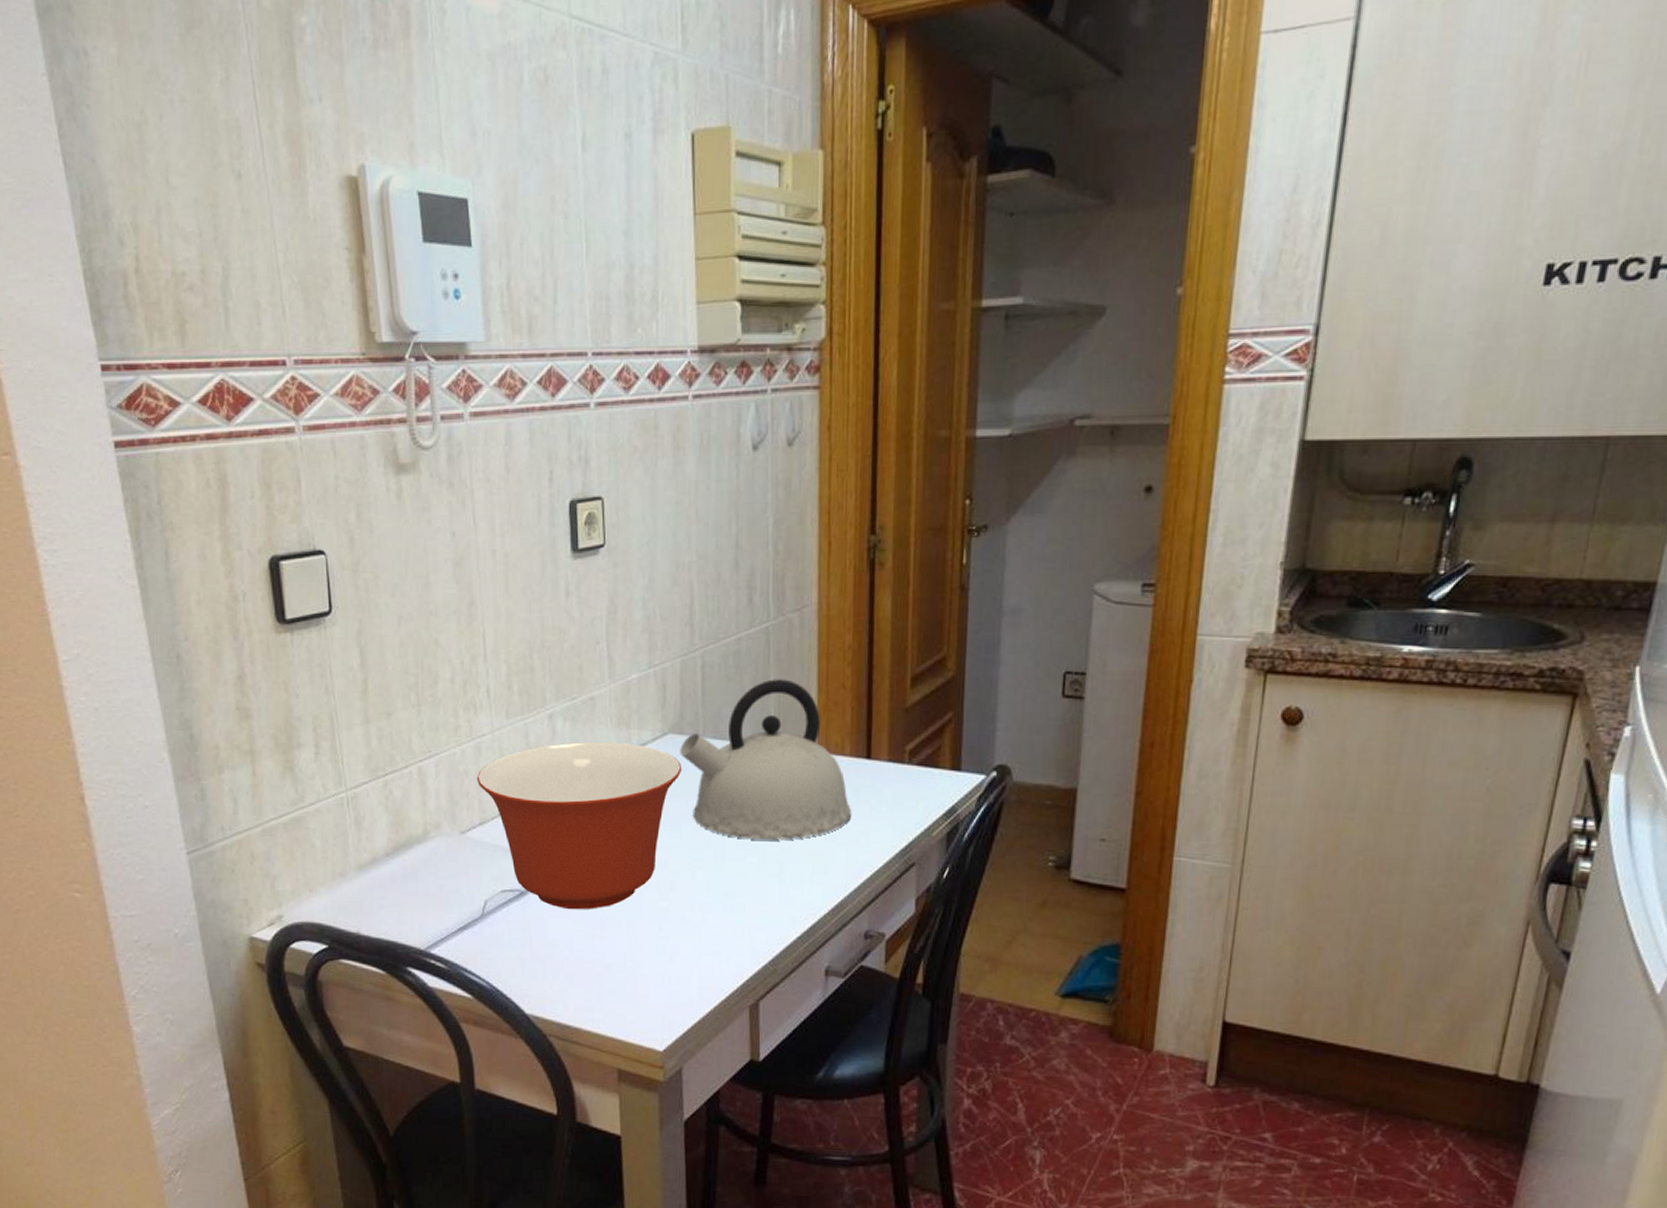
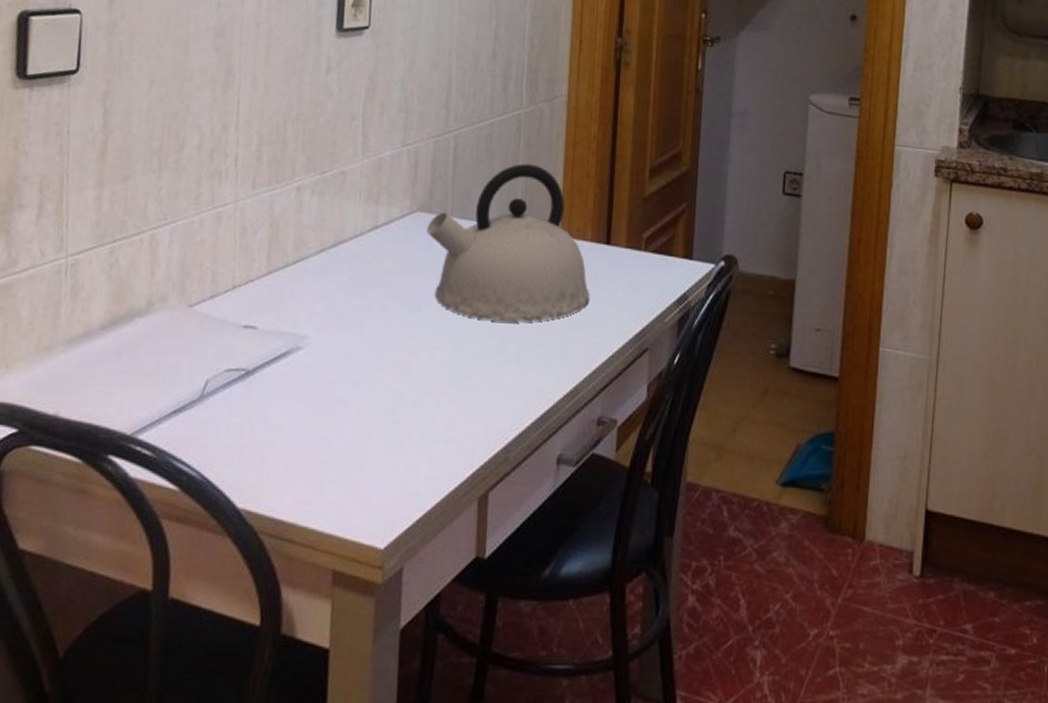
mixing bowl: present [476,741,682,910] -> none [212,216,428,392]

